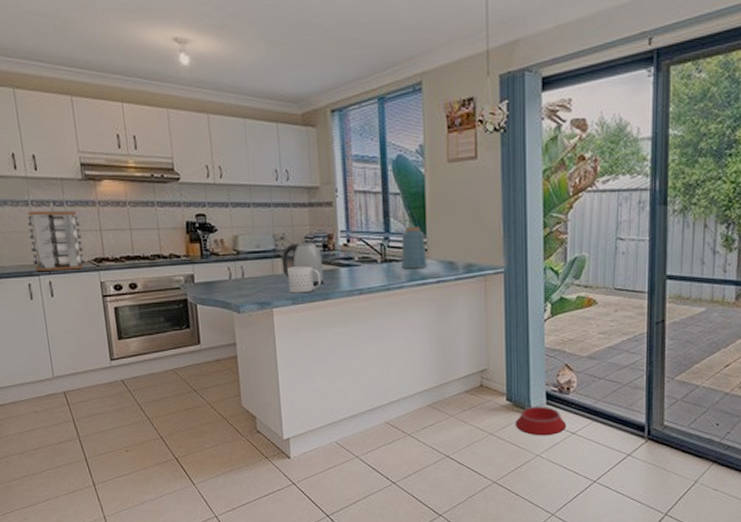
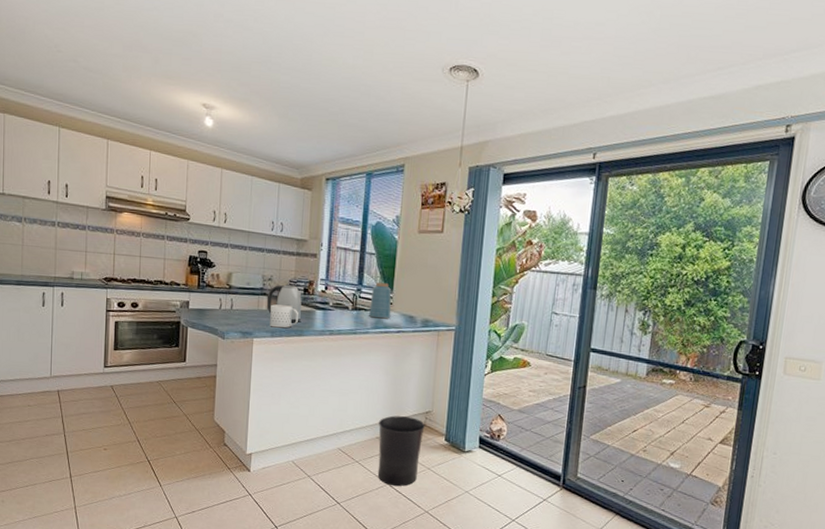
spice rack: present [26,201,85,272] -> none [50,224,97,286]
waste bin: none [427,378,482,457] -> present [377,415,425,486]
pet bowl: present [516,406,567,435] -> none [451,448,494,475]

